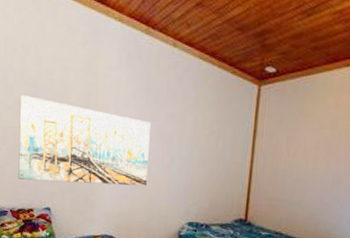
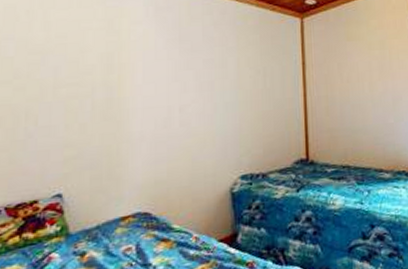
wall art: present [18,95,150,186] -> none [17,65,187,166]

